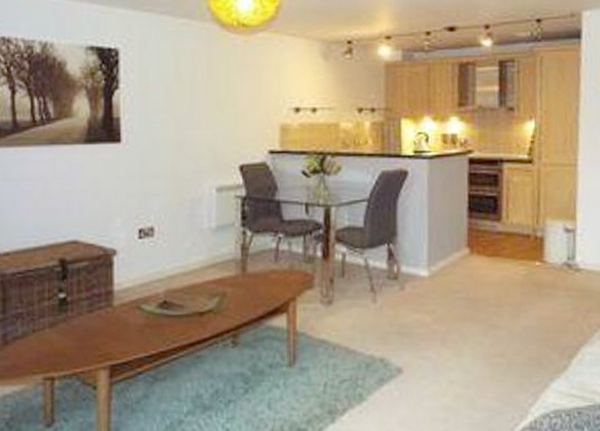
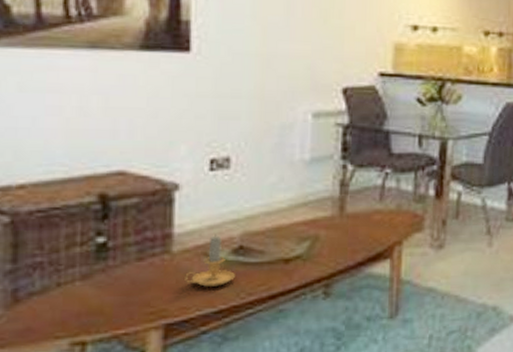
candle: none [124,291,161,335] -> present [185,234,235,287]

